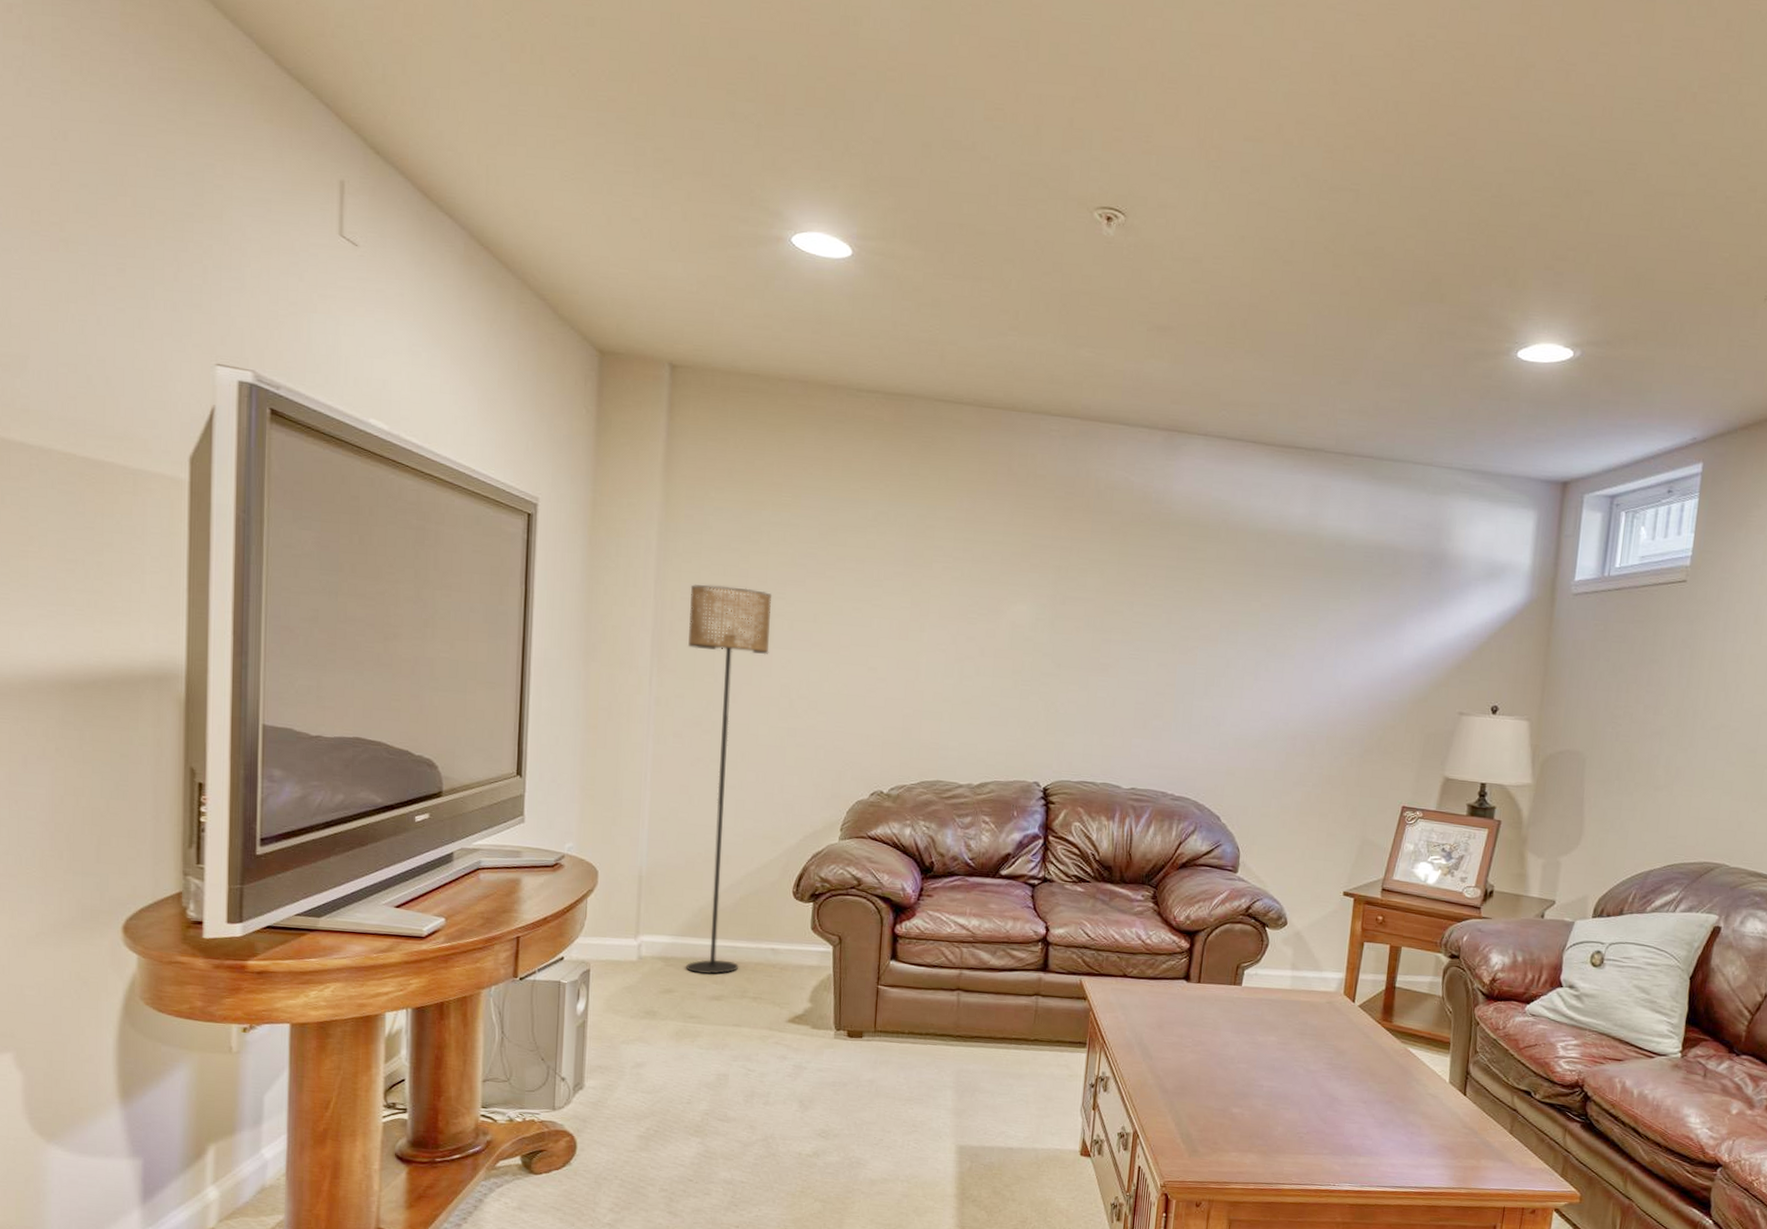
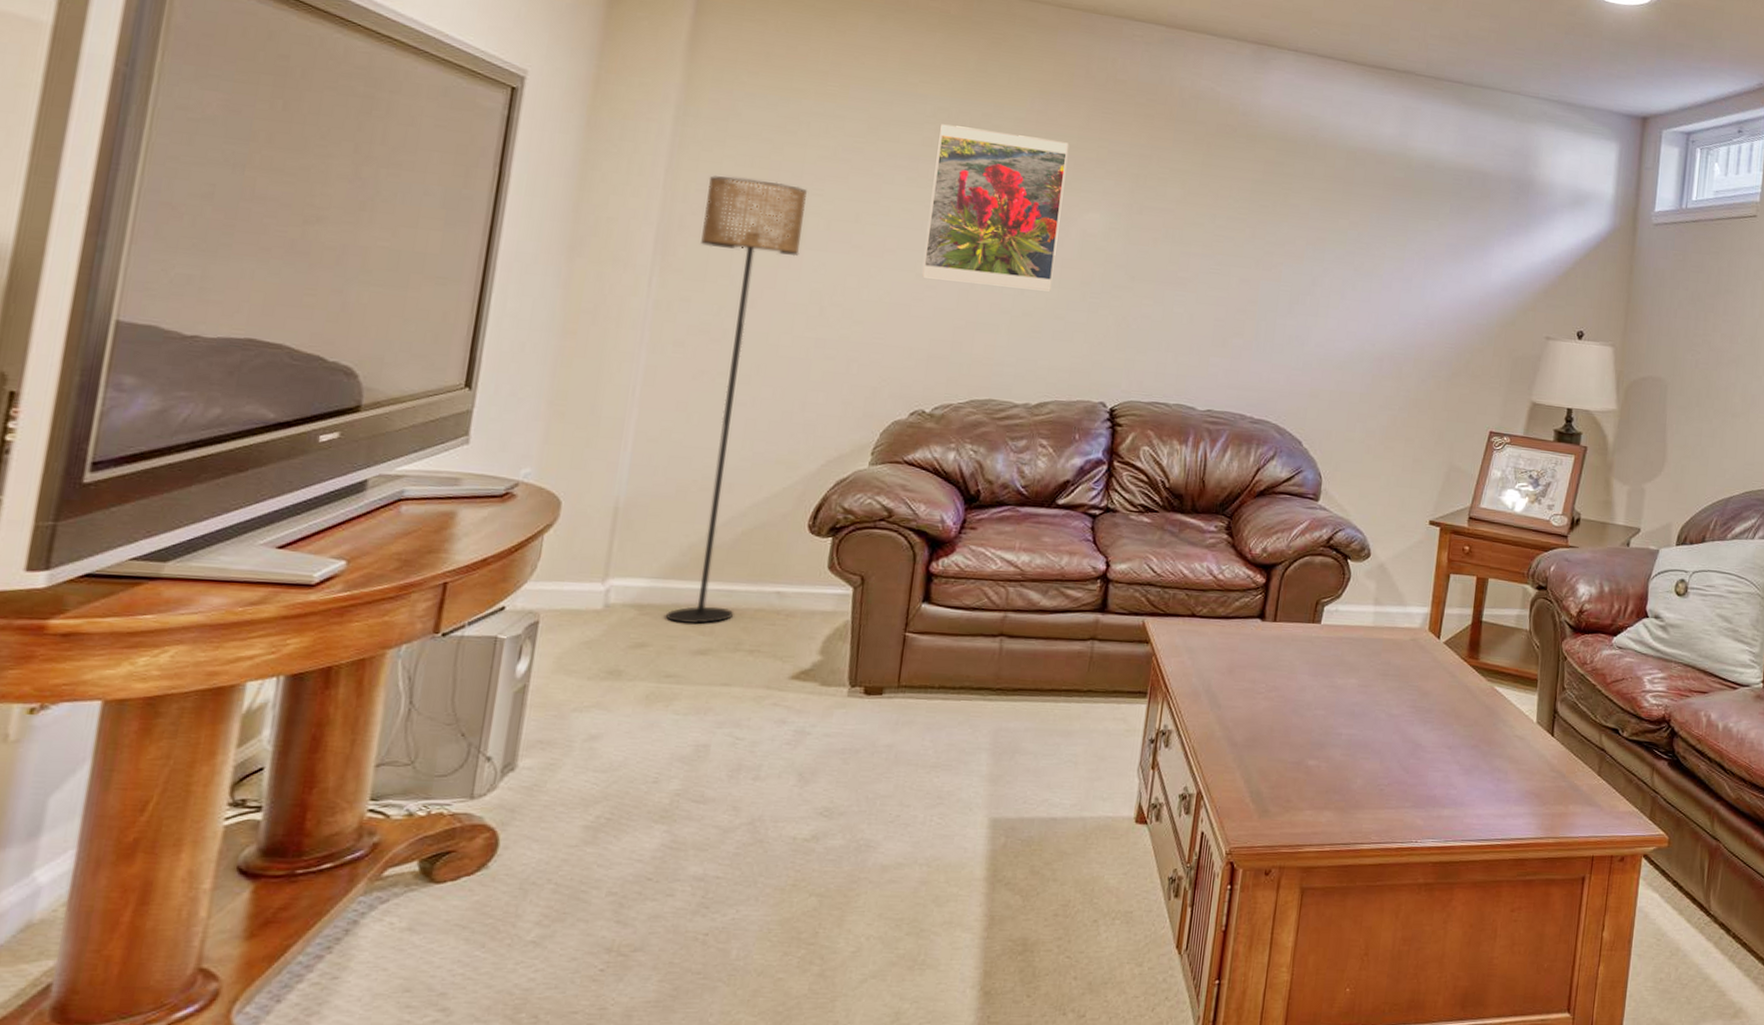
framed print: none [874,527,996,680] -> present [922,124,1069,292]

